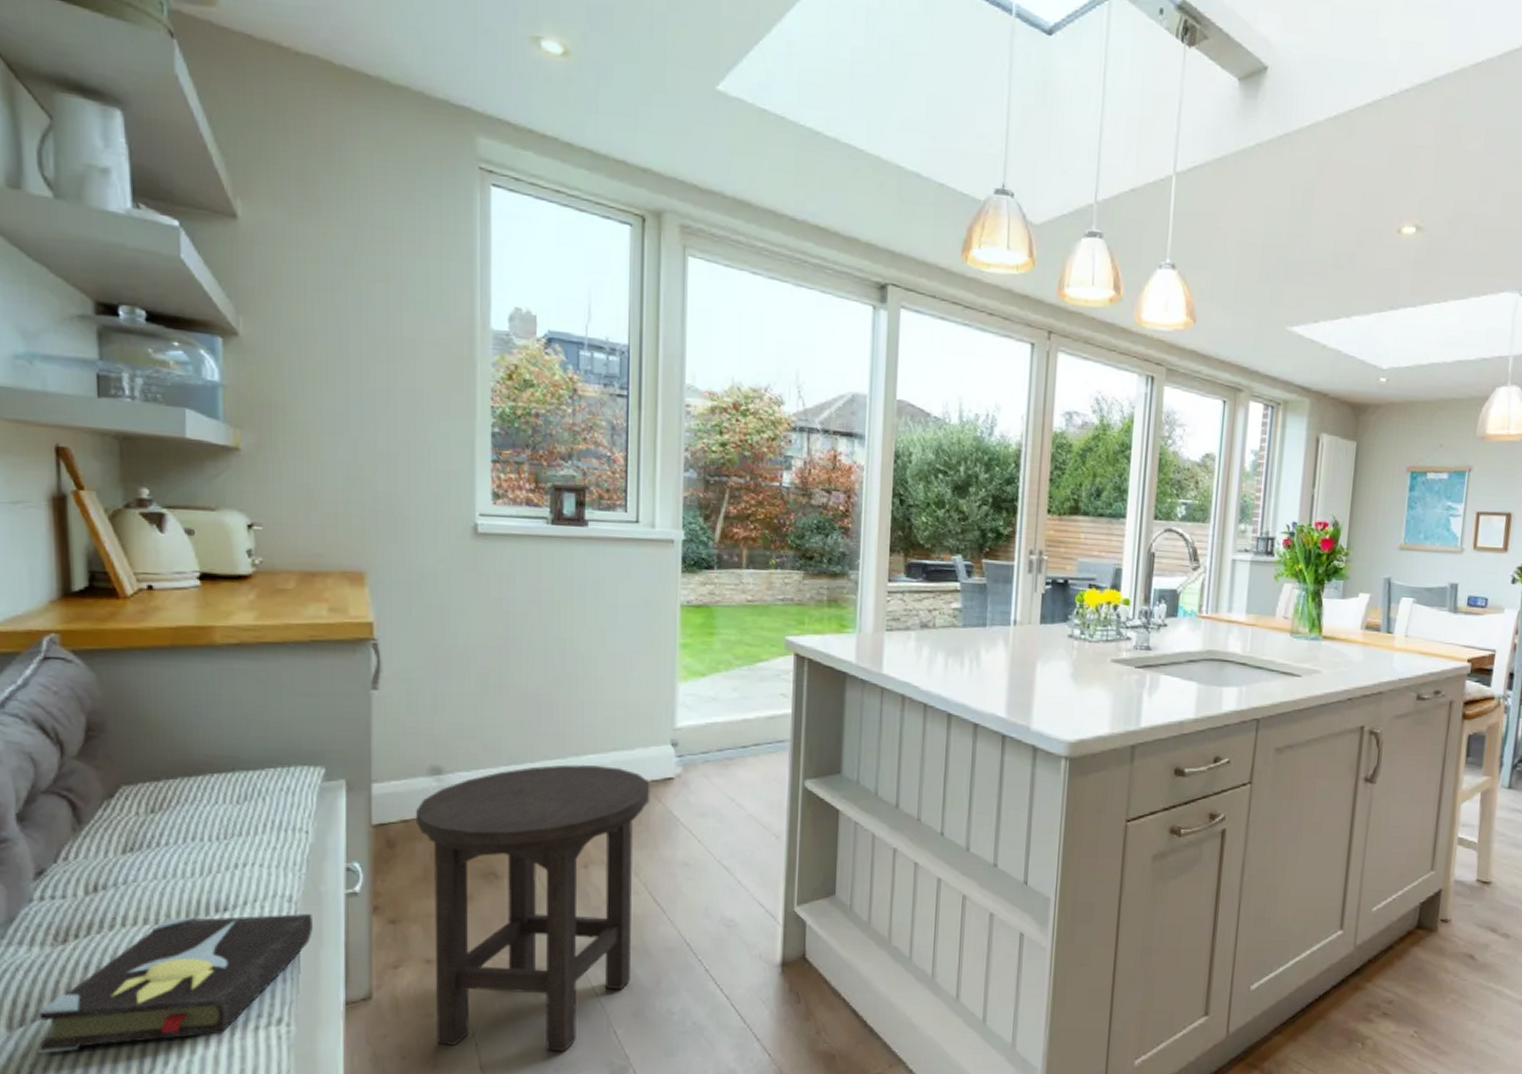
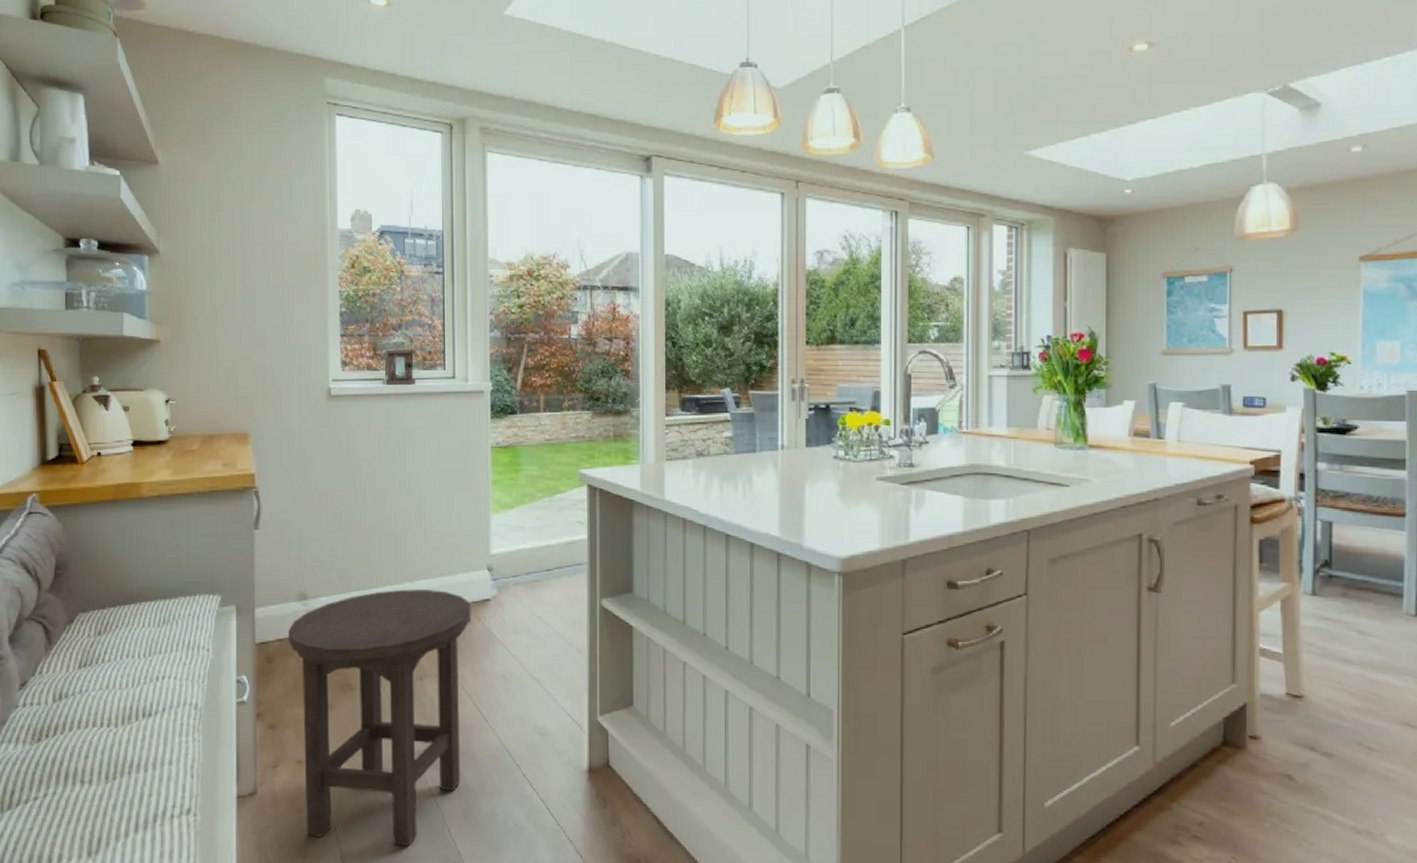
hardback book: present [38,913,313,1054] -> none [20,718,212,833]

